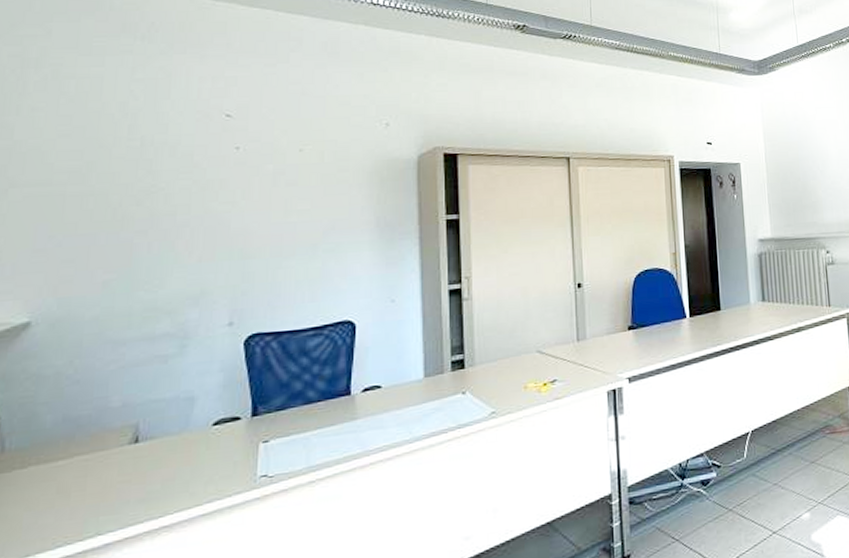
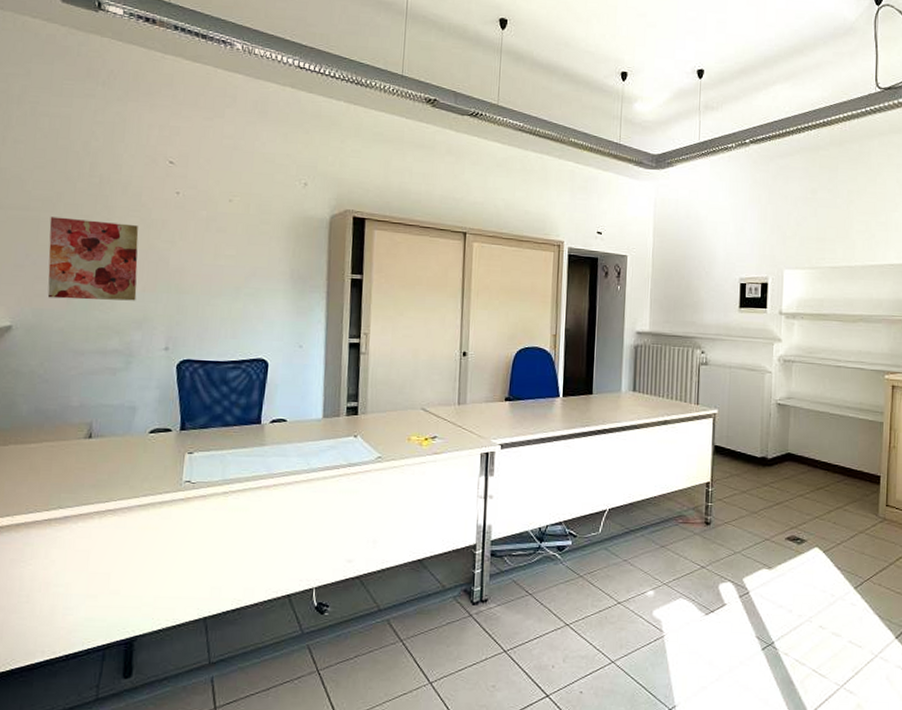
wall art: none [77,188,191,283] -> present [47,217,139,301]

